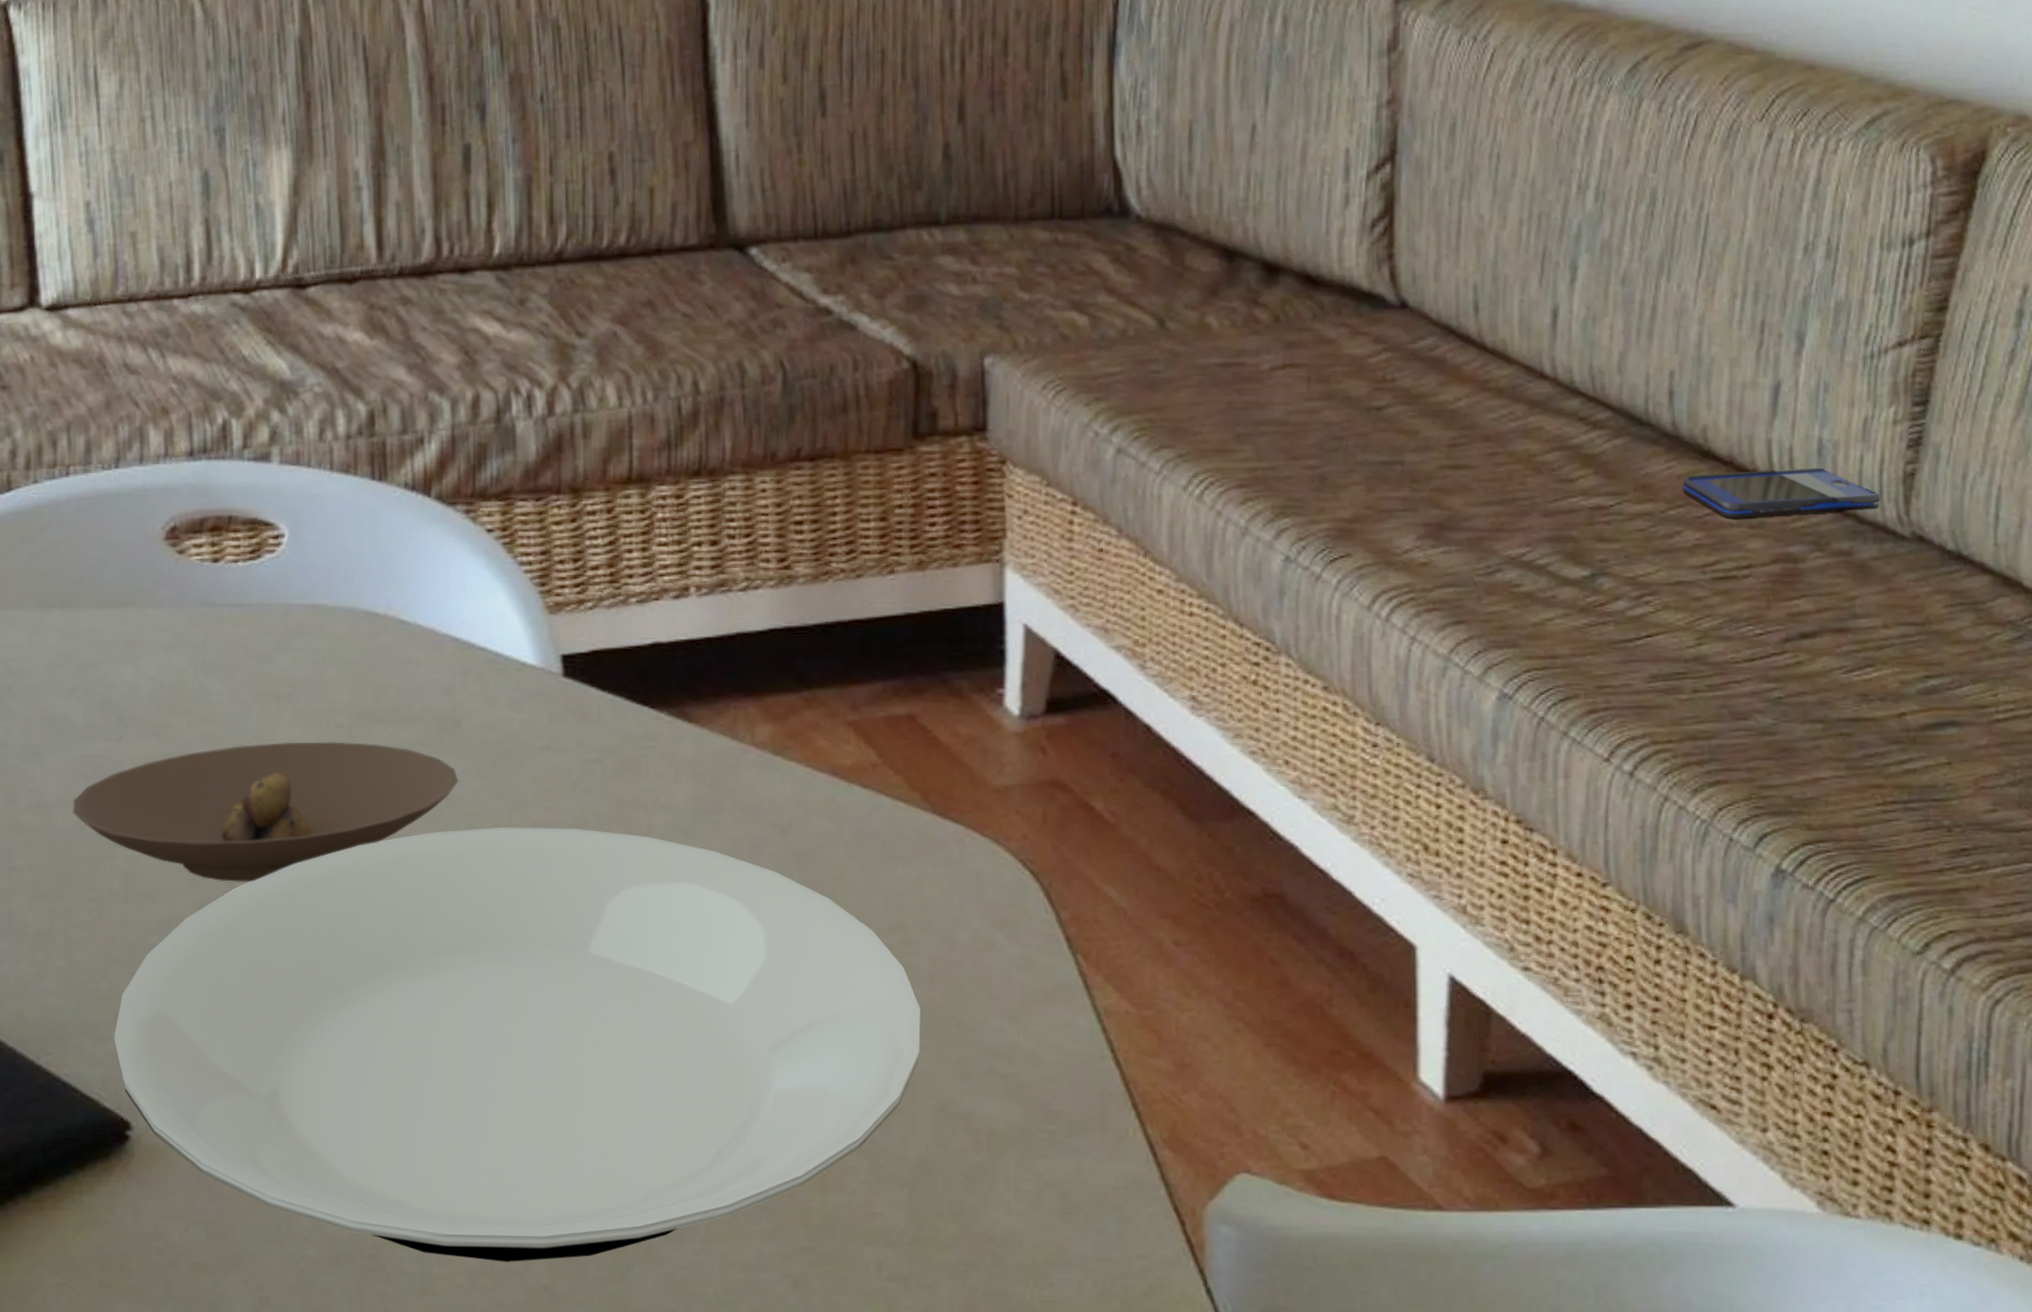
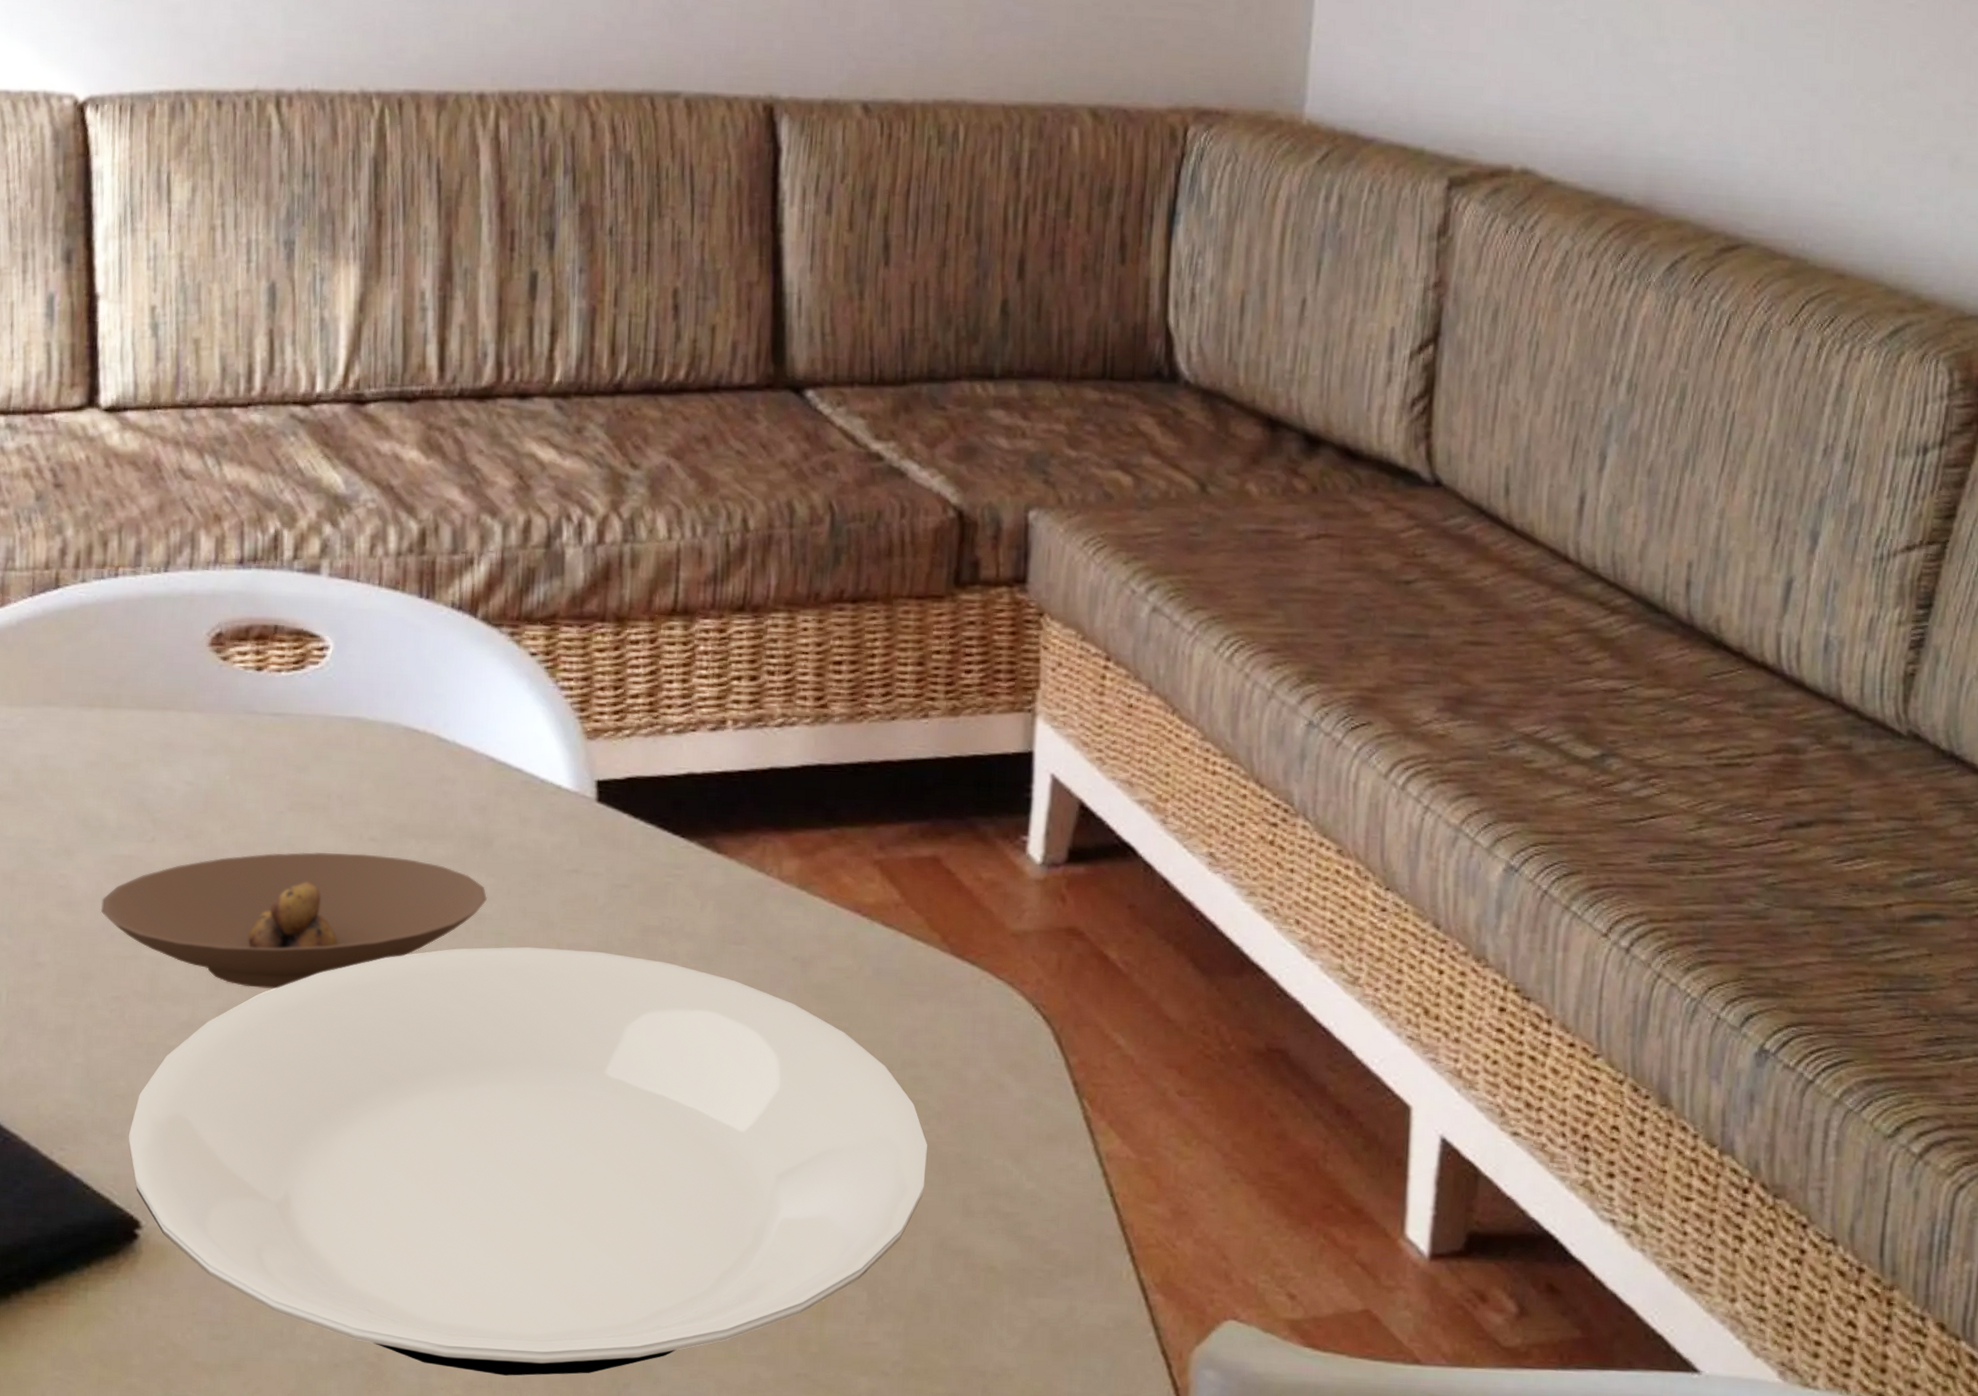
mobile phone: present [1682,467,1881,518] -> none [1693,662,1881,709]

